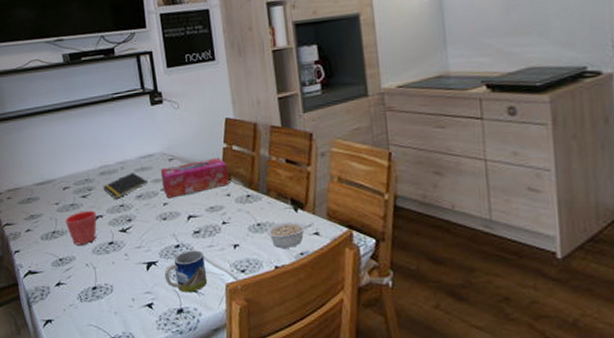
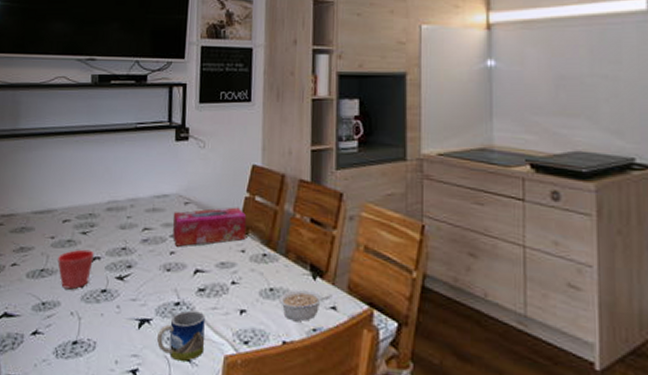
notepad: present [103,173,148,199] -> none [107,212,157,240]

